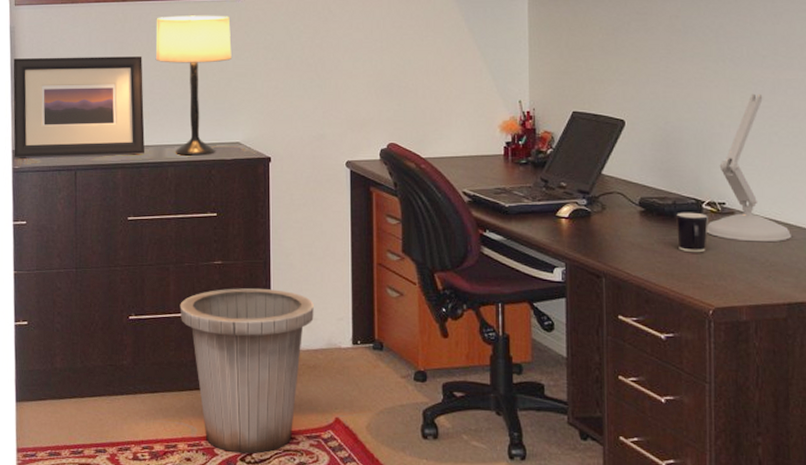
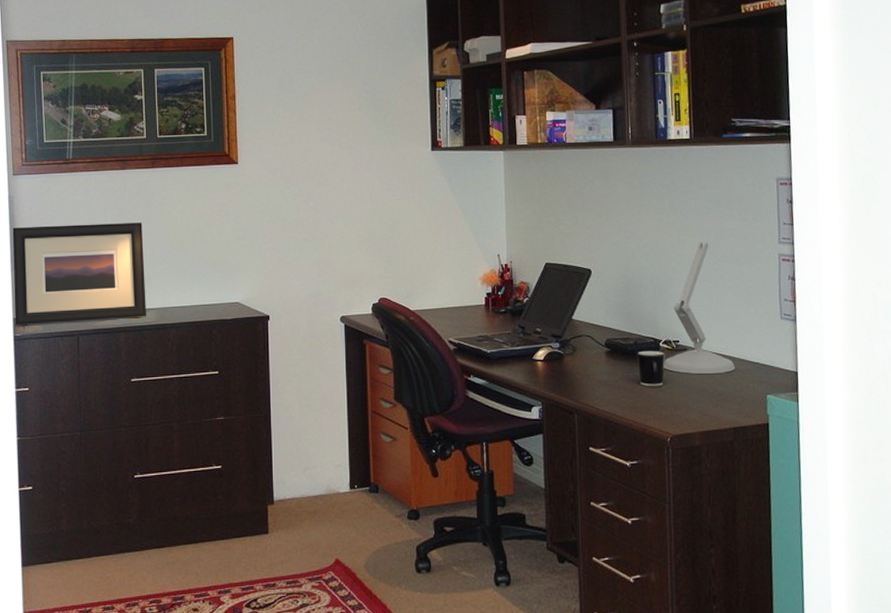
table lamp: present [155,14,232,156] -> none [155,180,230,317]
trash can: present [180,288,314,454] -> none [184,441,313,600]

